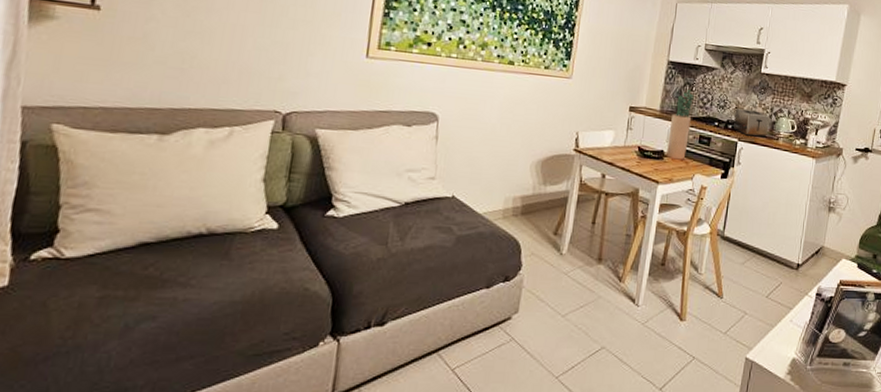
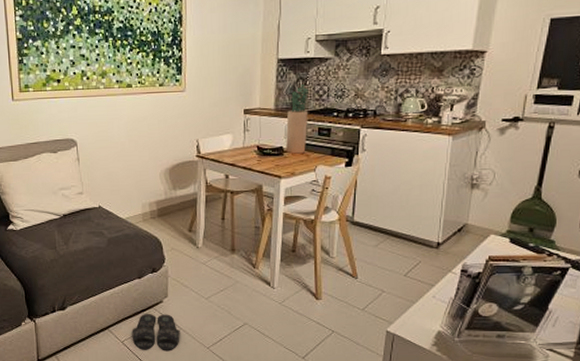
slippers: none [466,332,527,382] -> present [132,313,180,351]
toaster: present [734,109,770,138] -> none [355,94,395,123]

